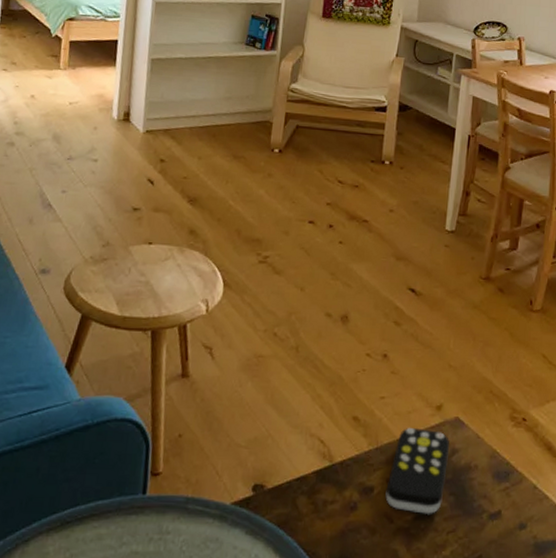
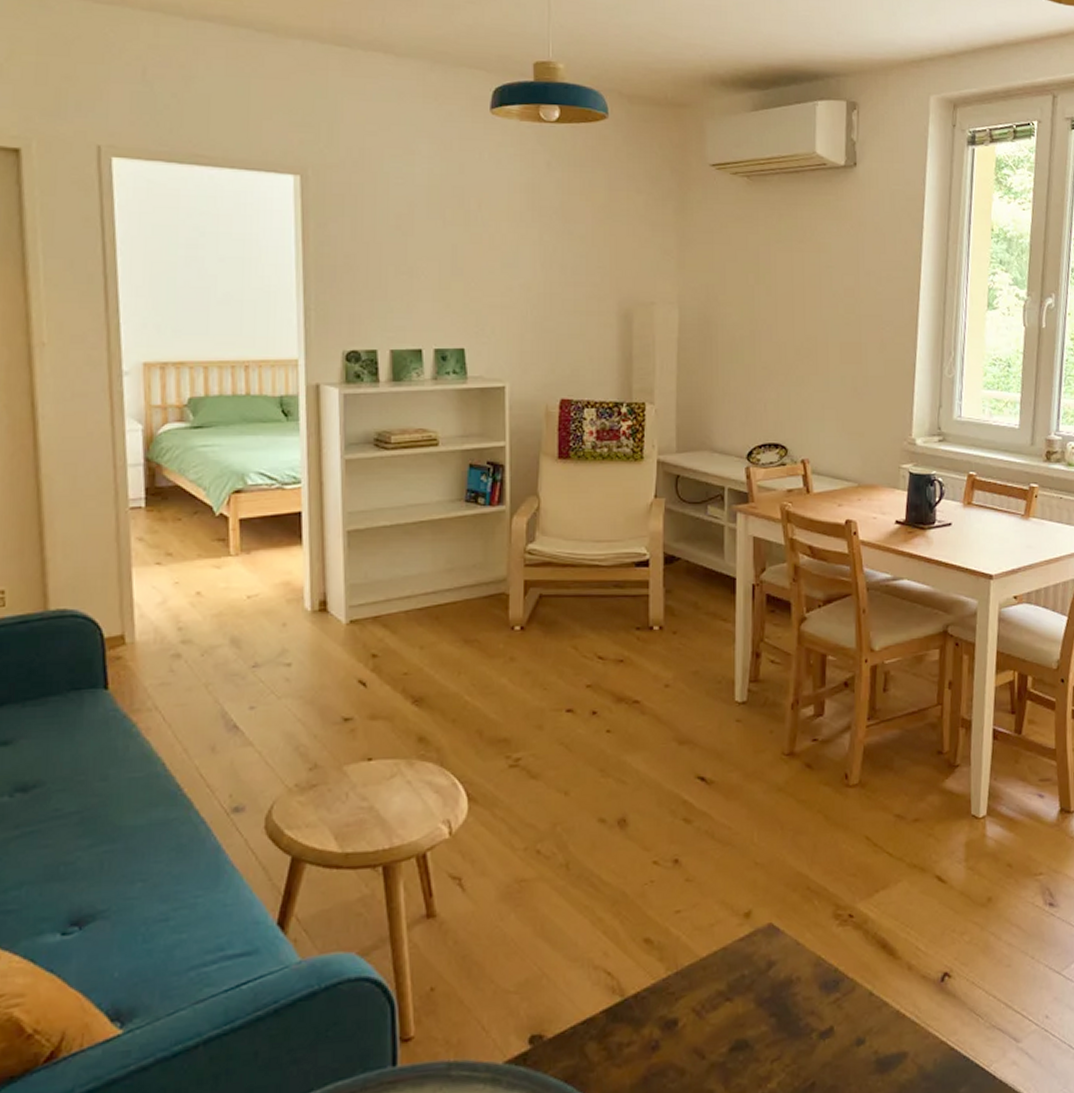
remote control: present [385,428,449,515] -> none [693,942,764,1044]

